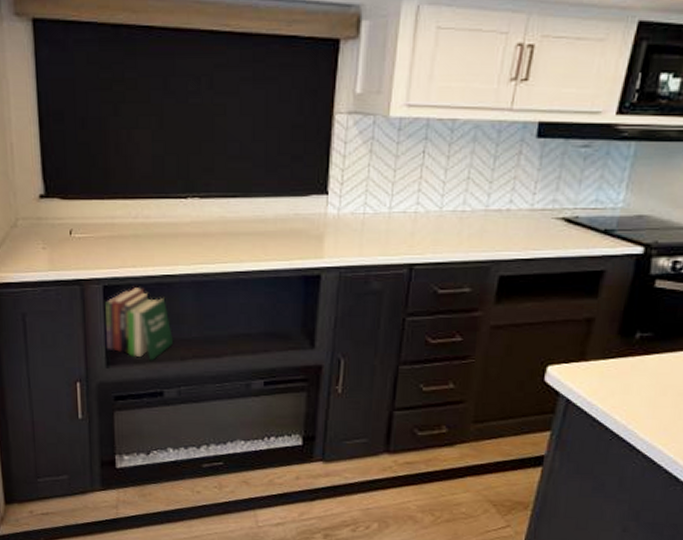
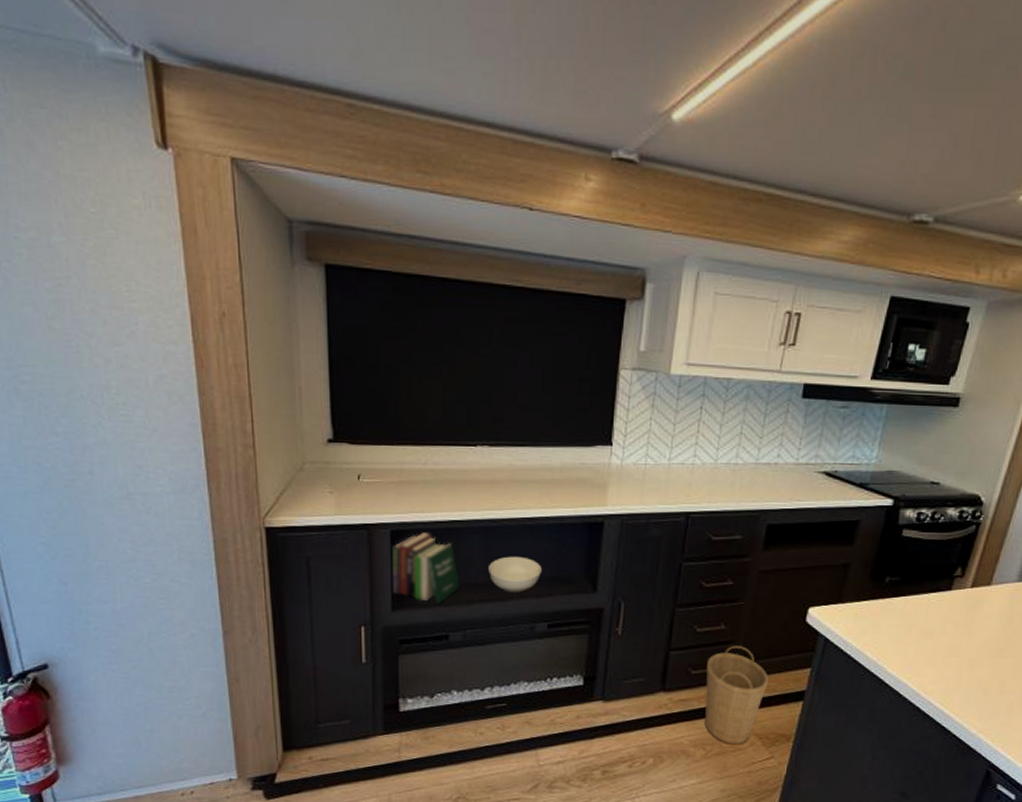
bowl: none [202,311,256,349] -> present [489,556,542,593]
basket: none [433,406,503,513] -> present [704,646,768,746]

